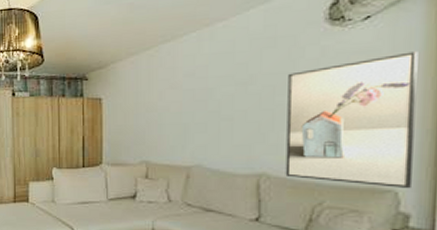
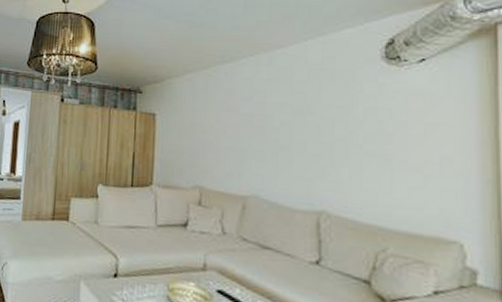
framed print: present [285,51,418,189] -> none [346,98,478,242]

